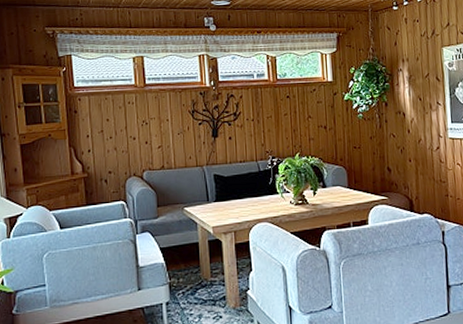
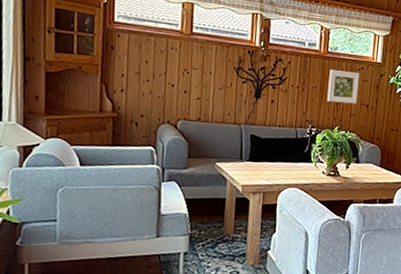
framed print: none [282,95,314,129] -> present [327,69,360,104]

